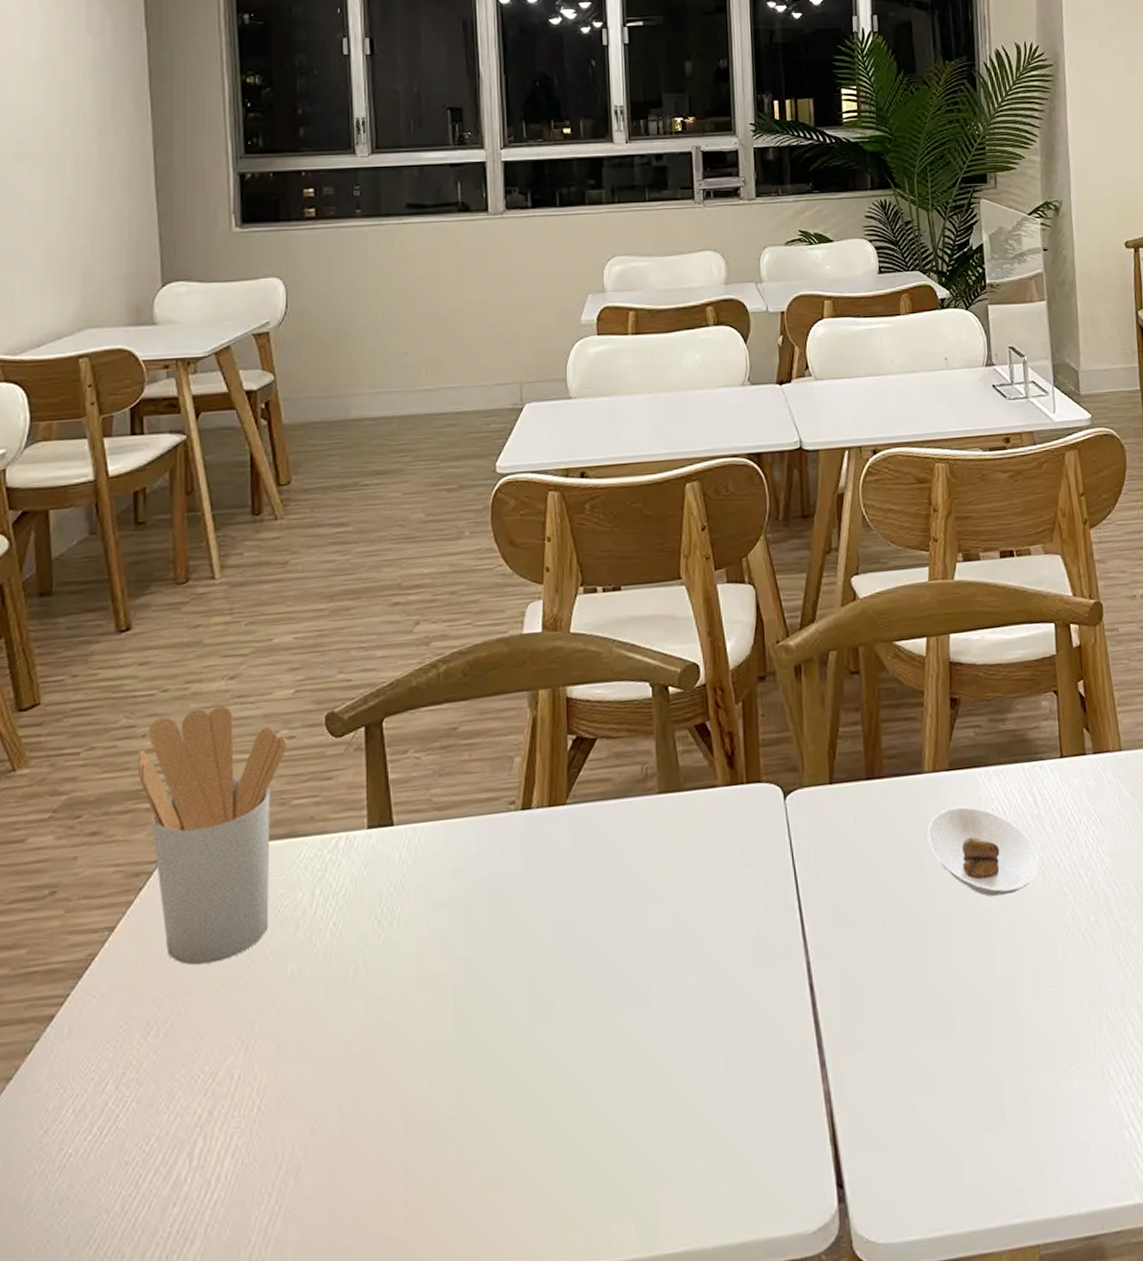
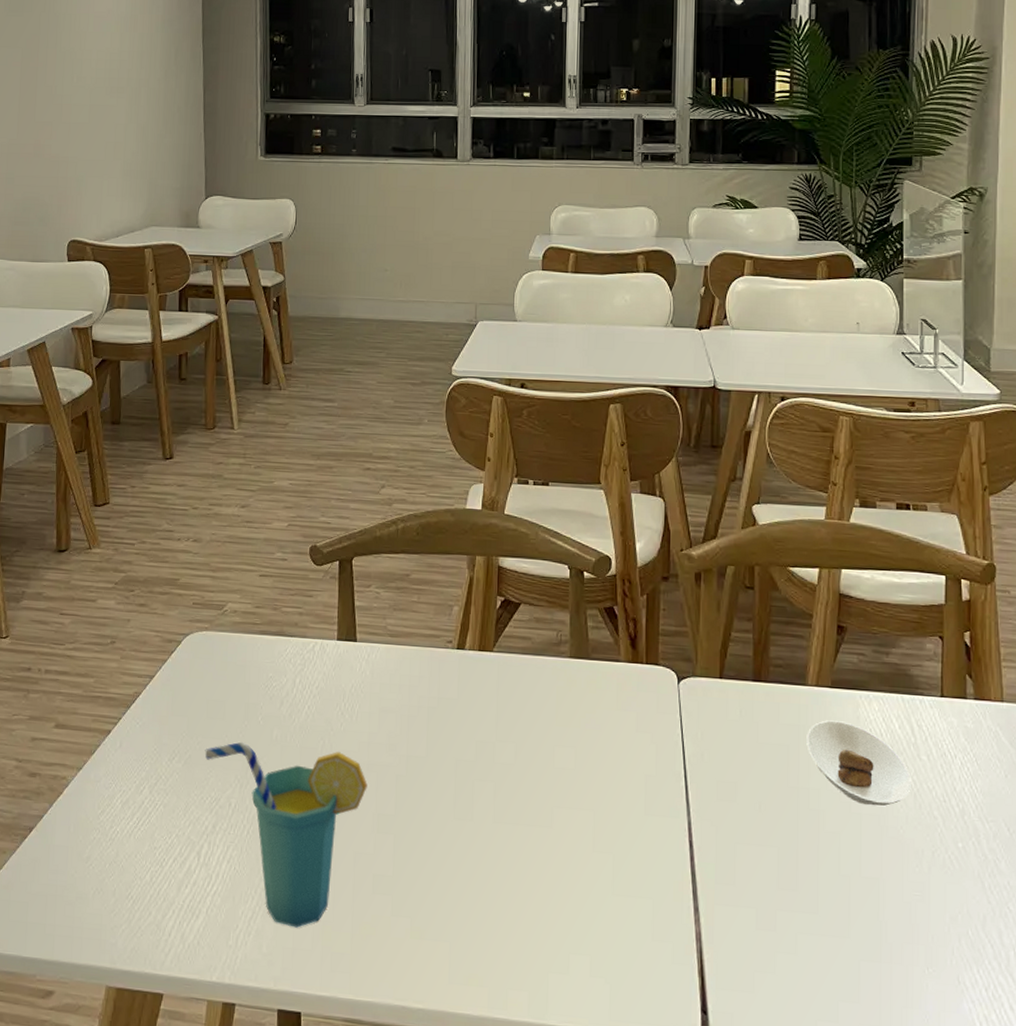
utensil holder: present [137,706,286,966] -> none [173,526,280,718]
cup: none [193,972,417,1221] -> present [204,741,368,928]

